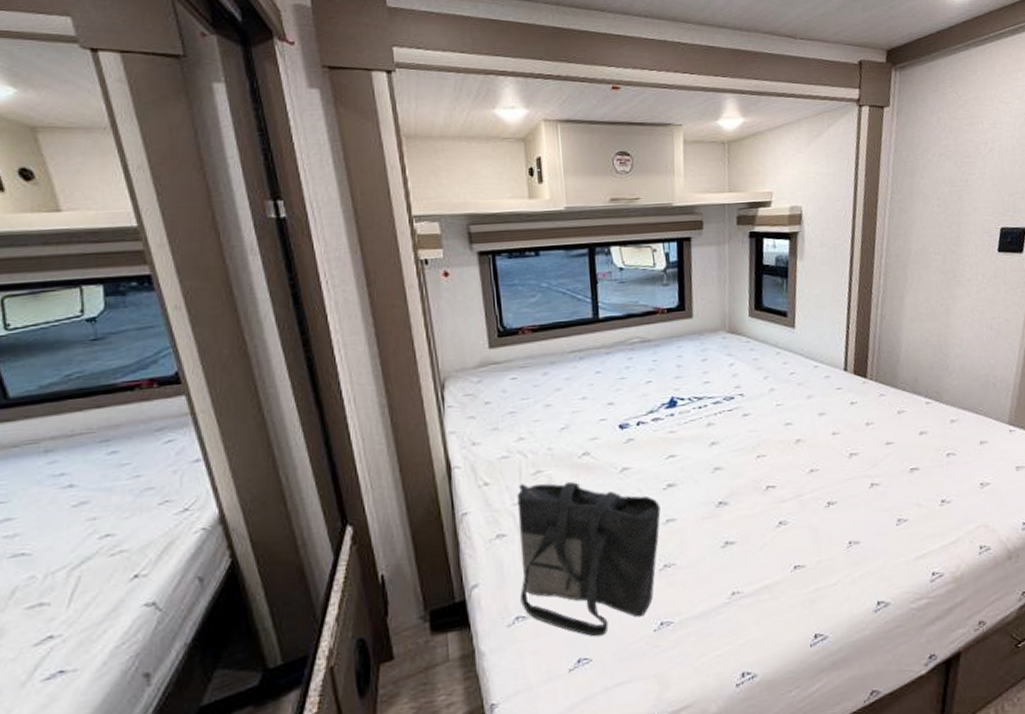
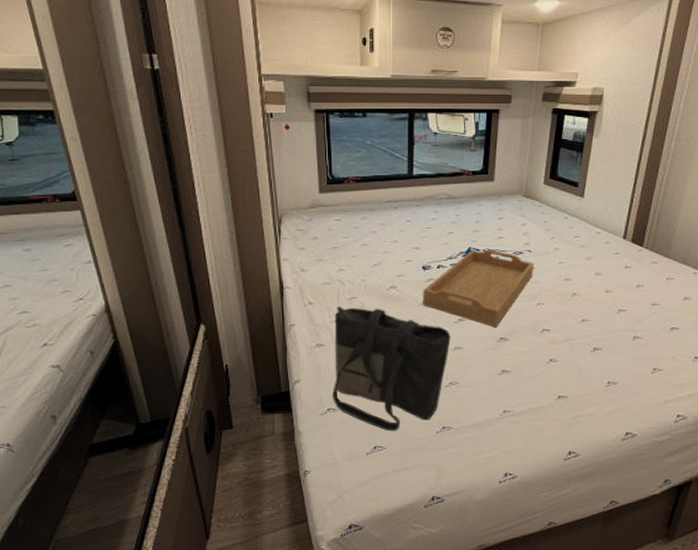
serving tray: none [622,397,749,491] -> present [423,249,534,327]

